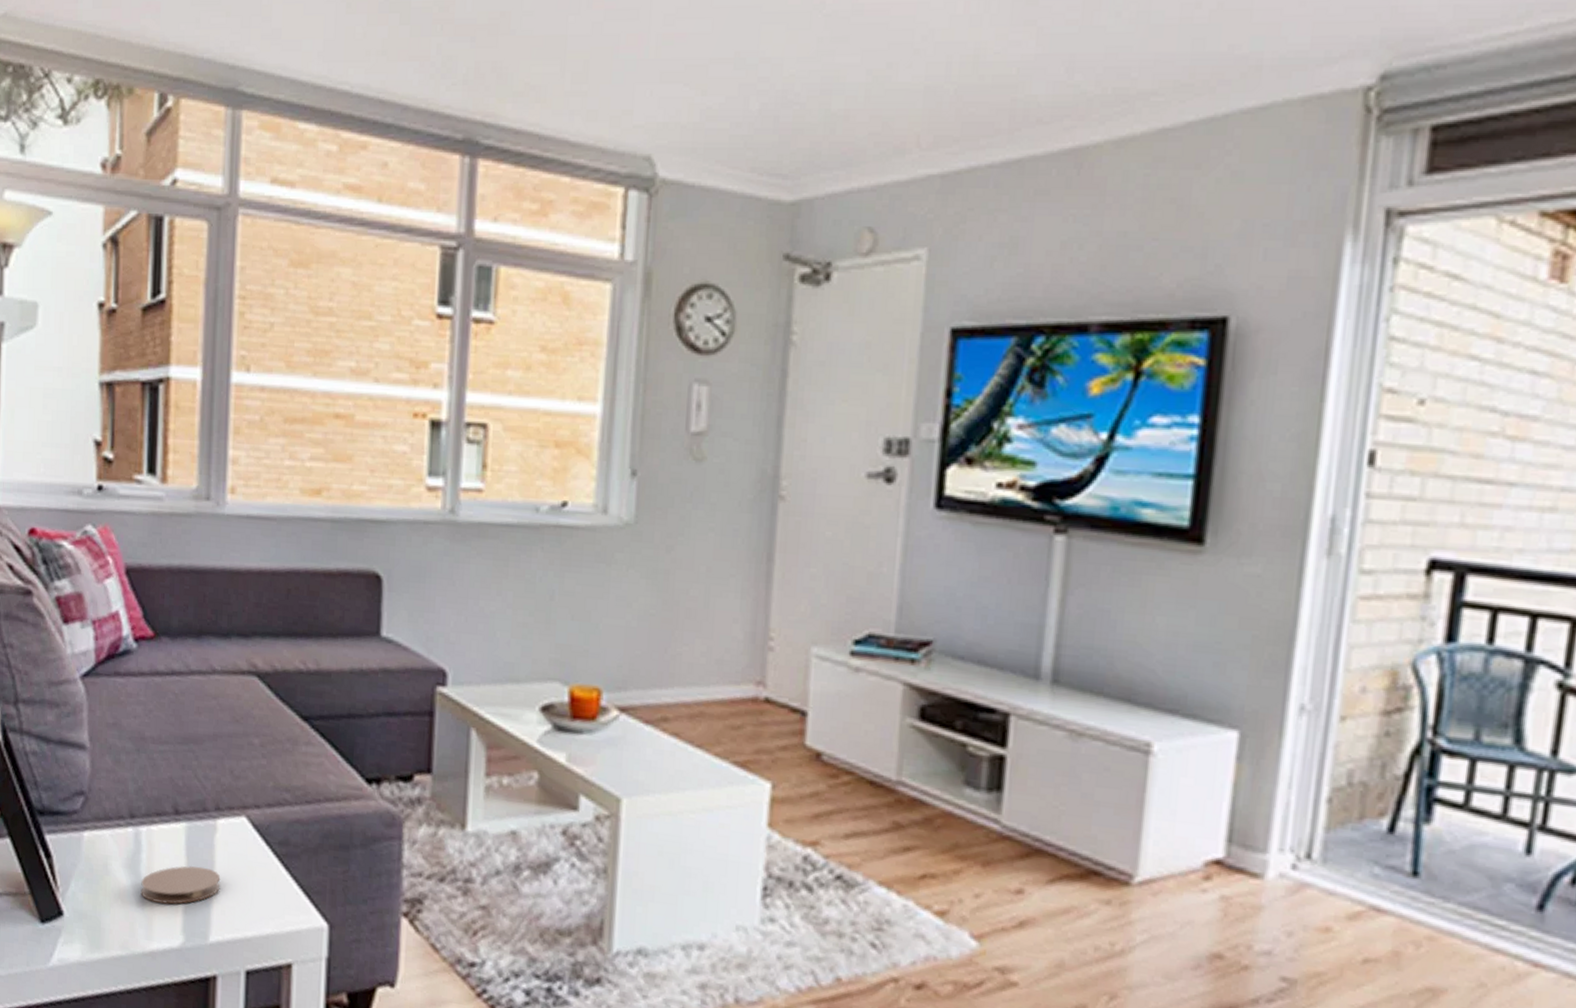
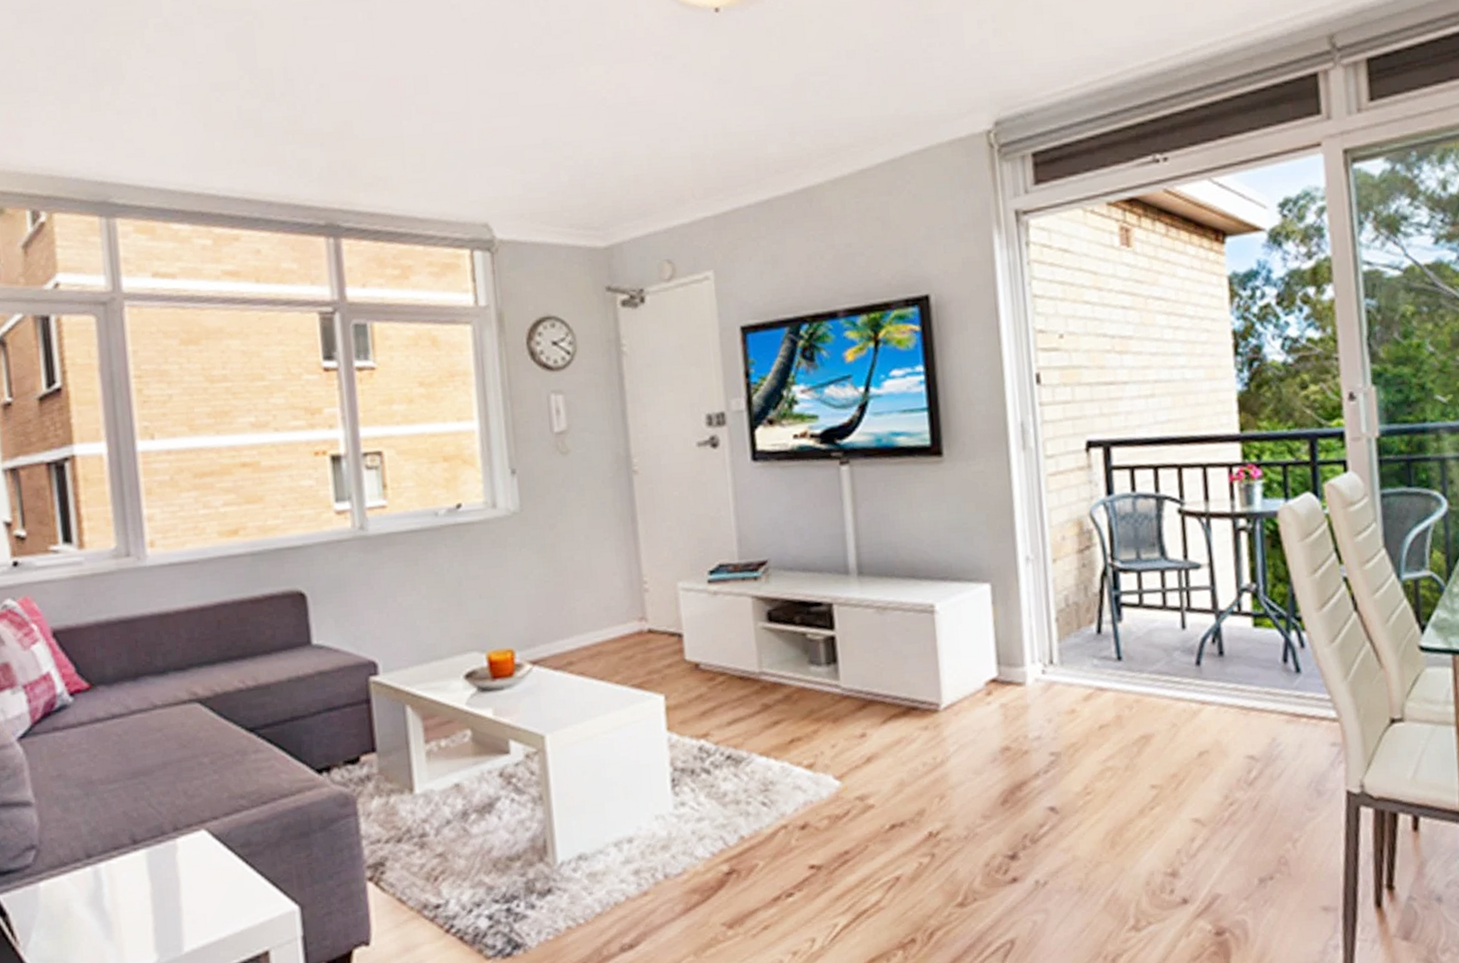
coaster: present [141,866,221,905] -> none [106,885,189,931]

